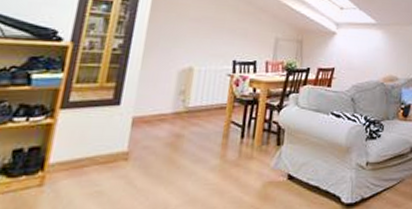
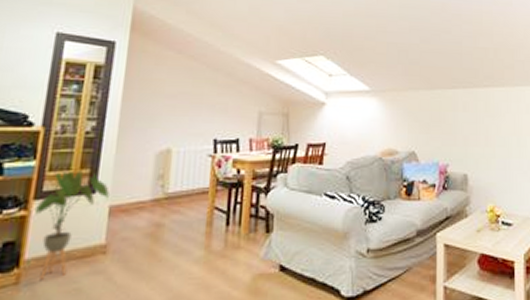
house plant: none [60,83,133,182] -> present [34,170,109,280]

